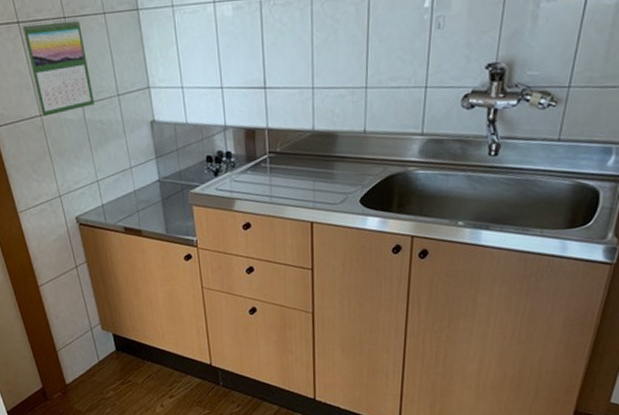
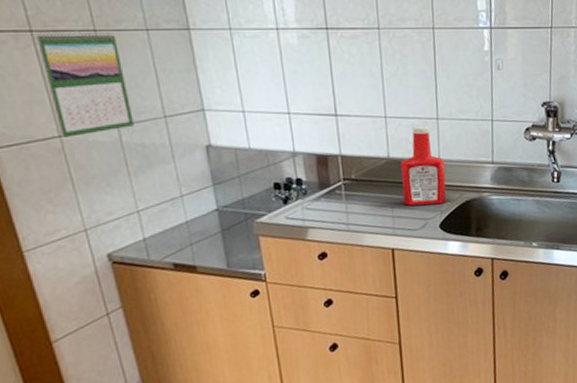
ketchup bottle: none [324,95,370,180] -> present [400,125,447,206]

